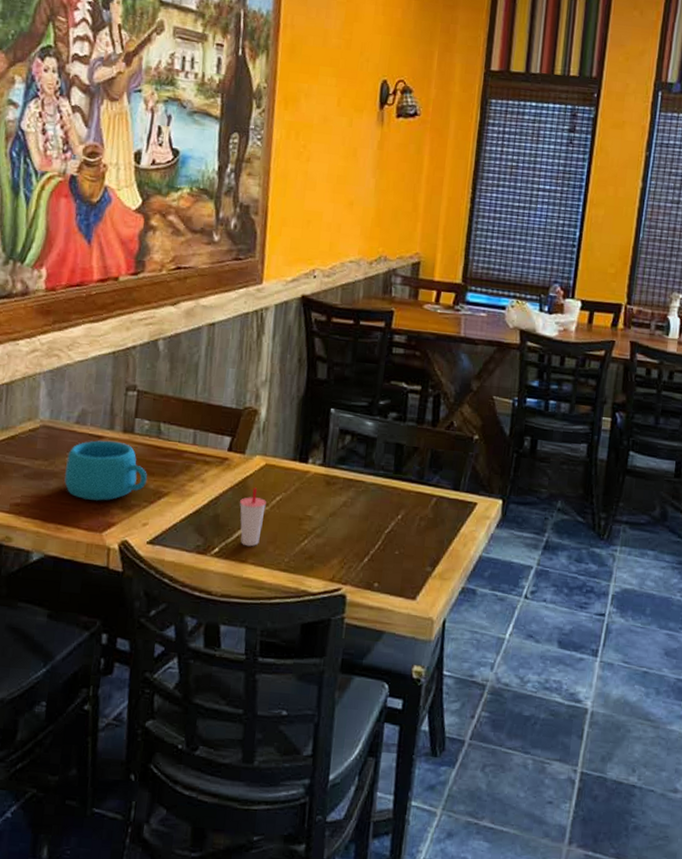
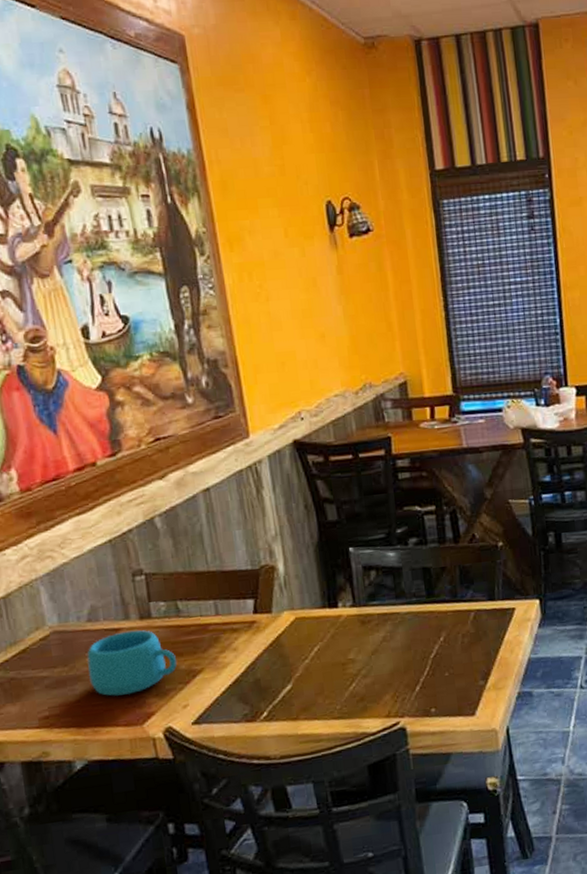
cup: present [240,487,266,547] -> none [278,643,307,704]

